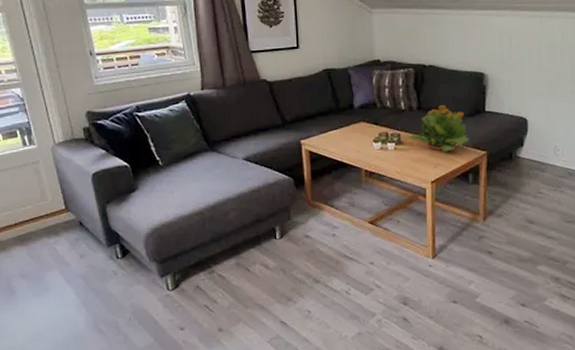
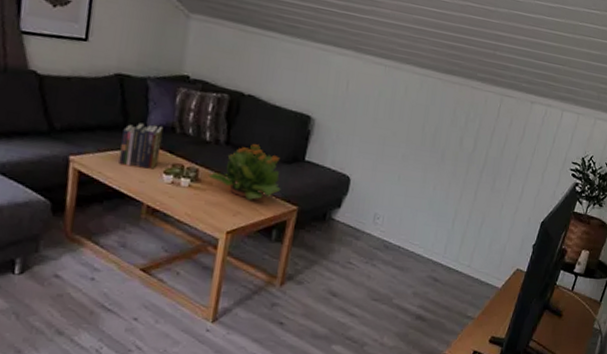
books: none [337,104,368,141] -> present [119,122,164,169]

